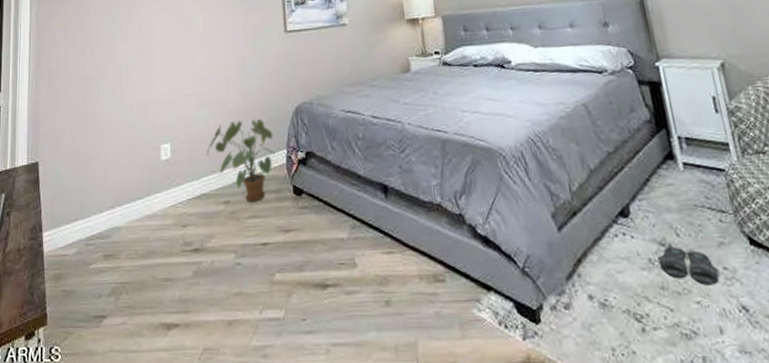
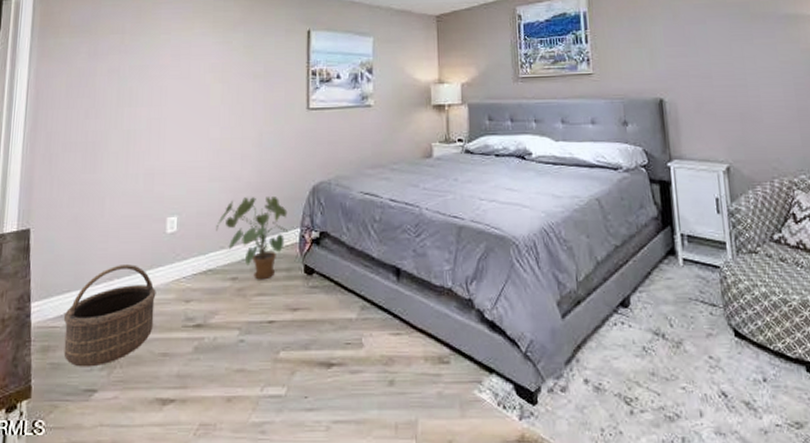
basket: none [72,192,155,294] -> present [63,264,156,367]
slippers: present [657,246,720,285] -> none [651,336,705,373]

